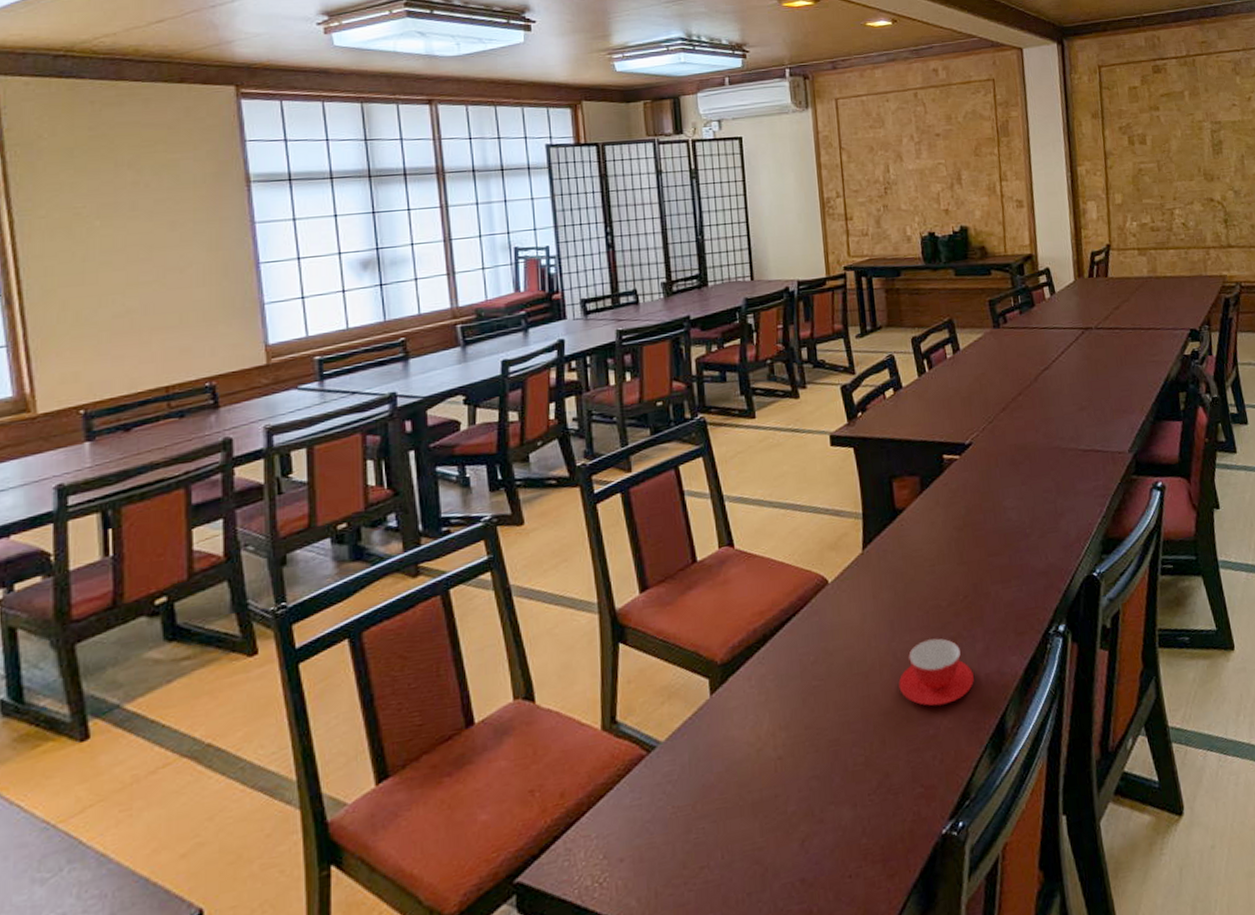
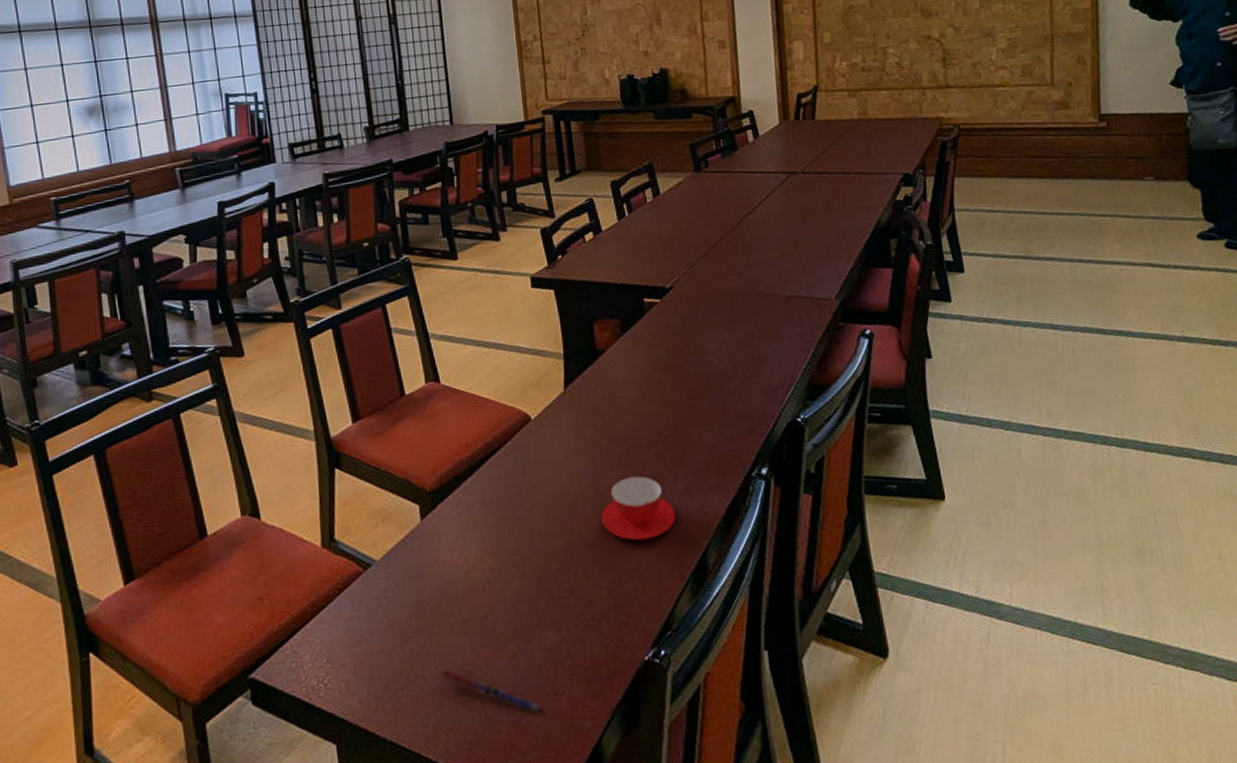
pen: none [727,856,835,901] -> present [440,668,542,714]

